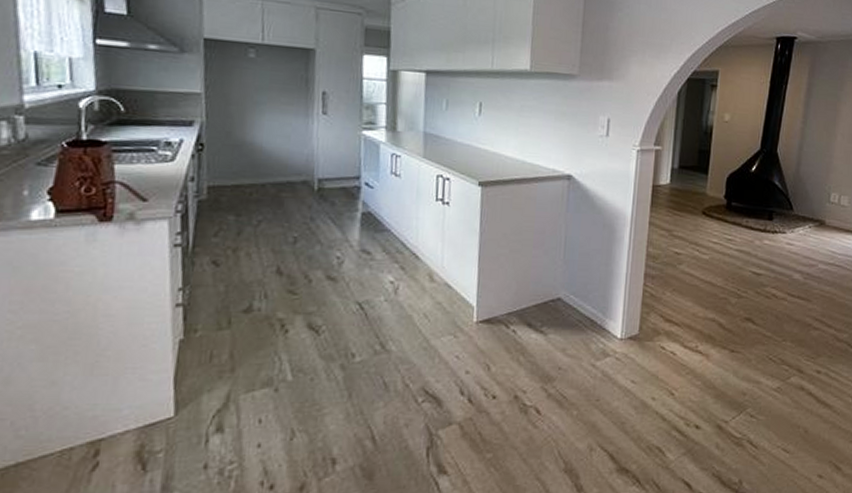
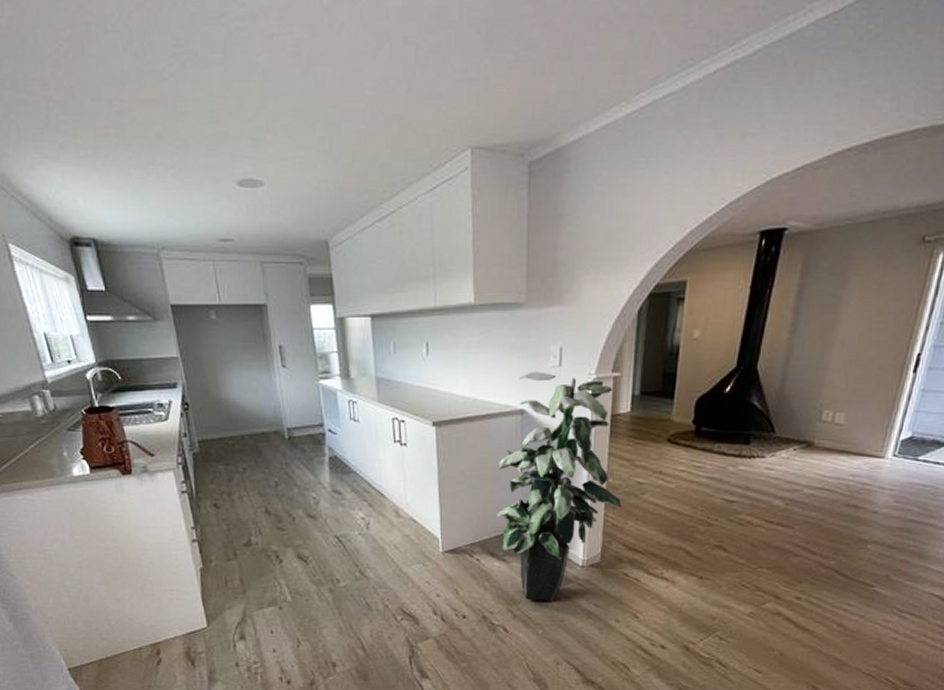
indoor plant: none [537,139,660,378] -> present [497,371,622,601]

